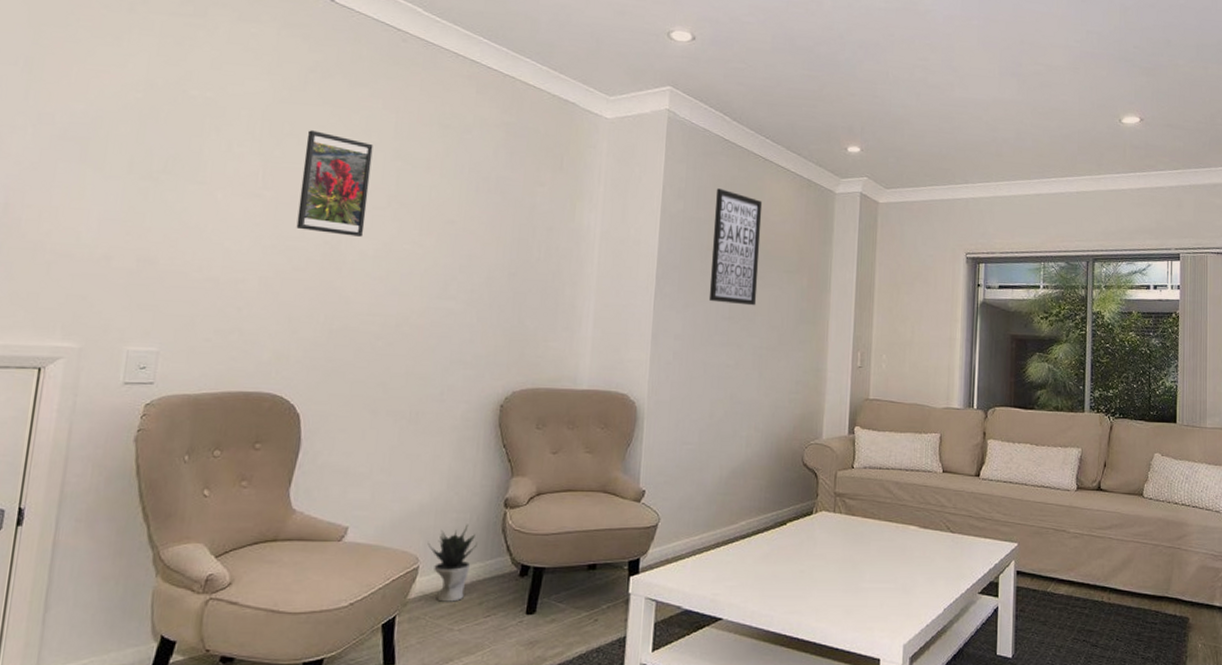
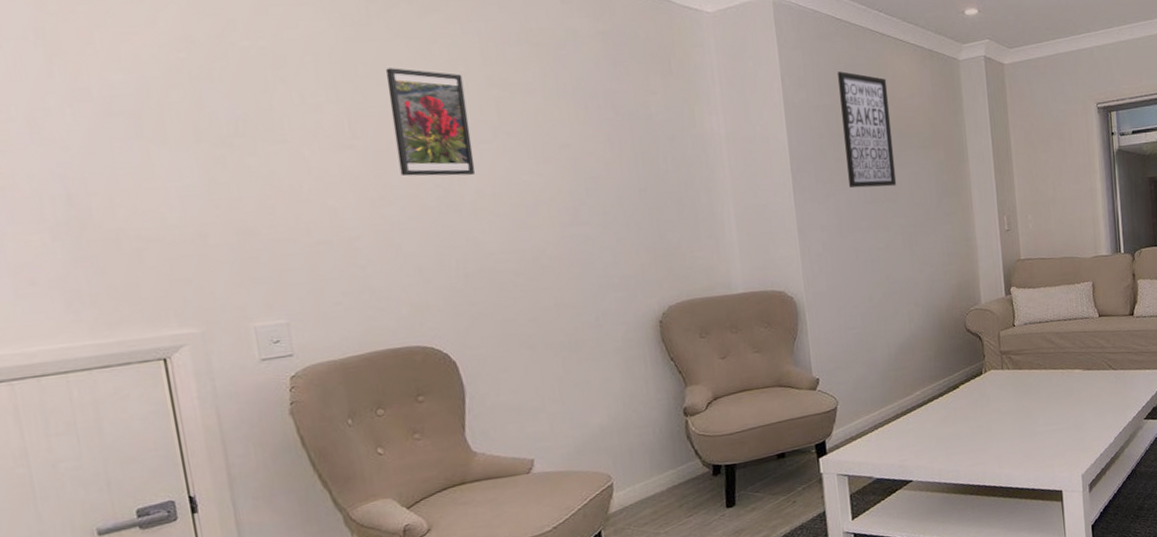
potted plant: present [427,524,477,602] -> none [616,437,666,511]

